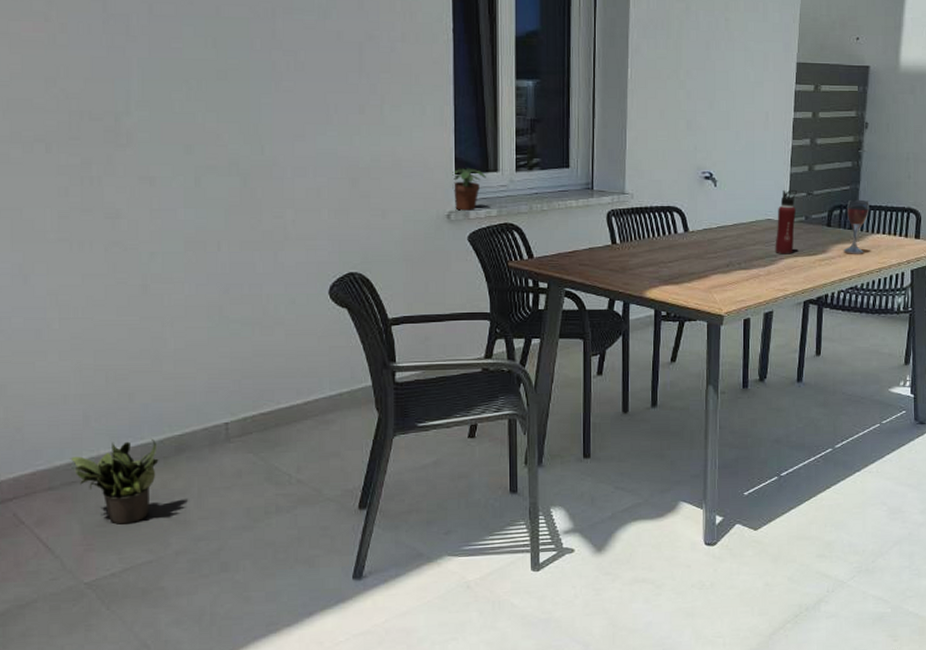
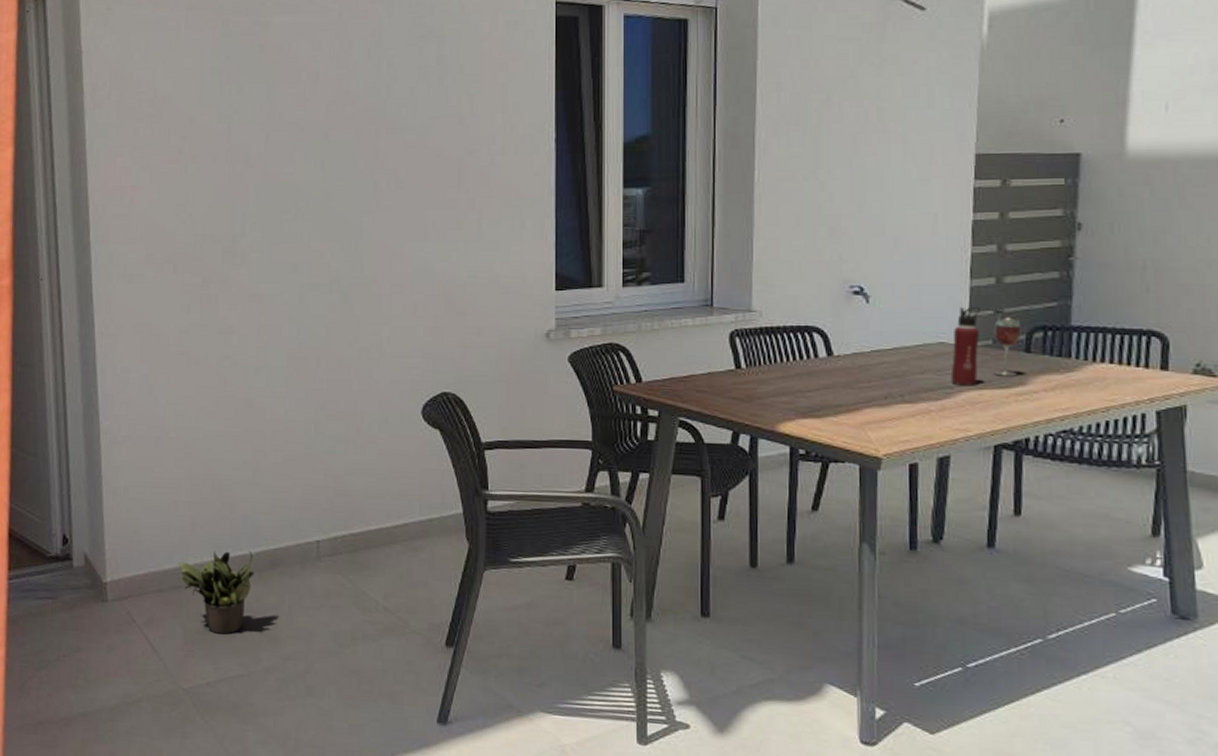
potted plant: present [452,168,486,211] -> none [552,284,589,329]
wineglass: none [806,197,825,246] -> present [994,315,1022,376]
cup: present [843,199,869,254] -> none [1050,319,1088,388]

